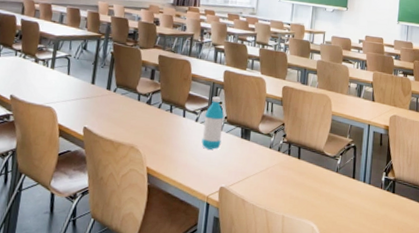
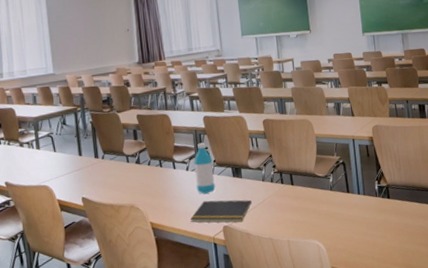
notepad: none [188,156,255,187] -> present [190,199,253,223]

